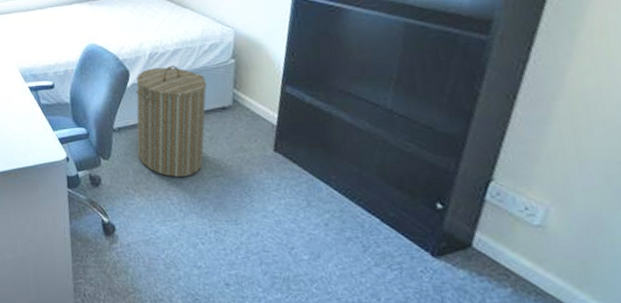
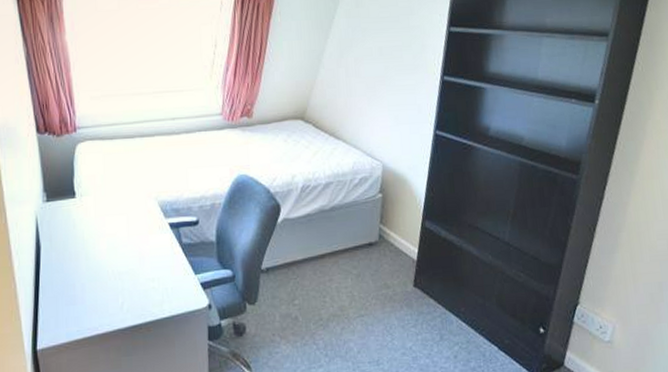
laundry hamper: present [136,65,207,177] -> none [285,199,355,320]

